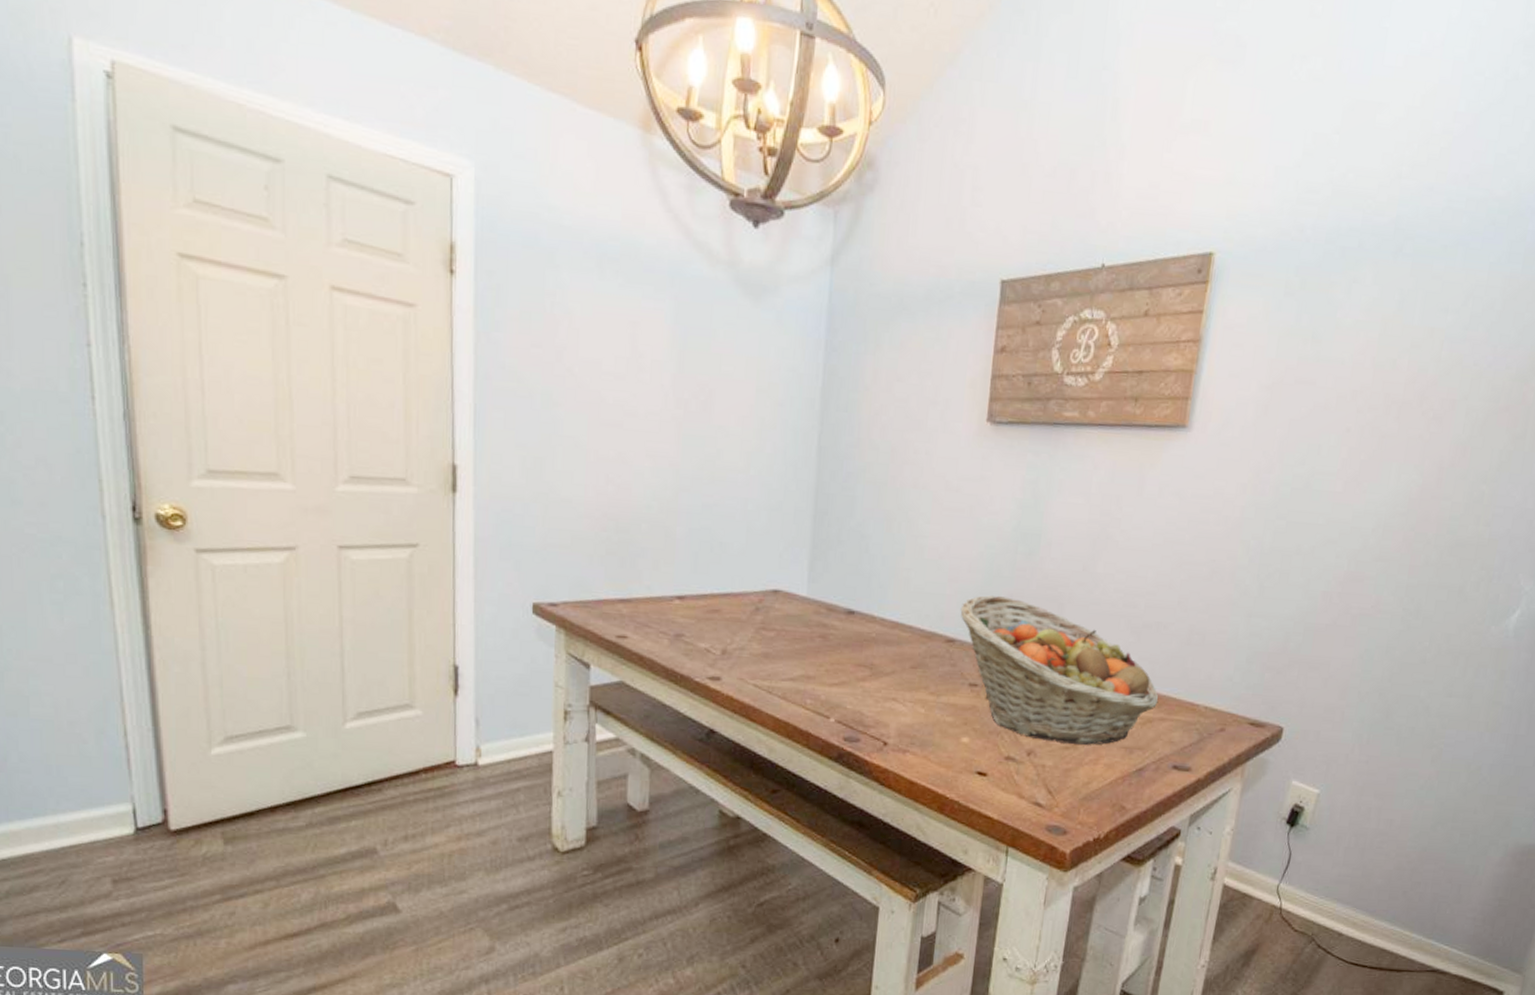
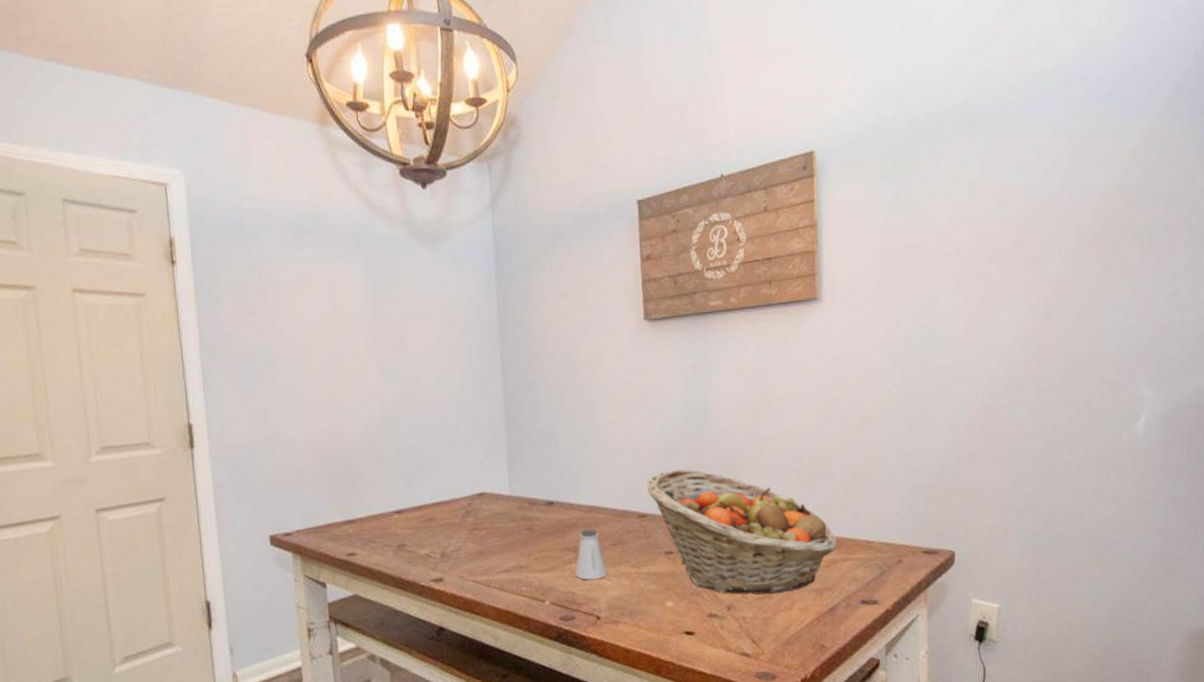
saltshaker: none [867,646,903,703] -> present [575,528,607,580]

